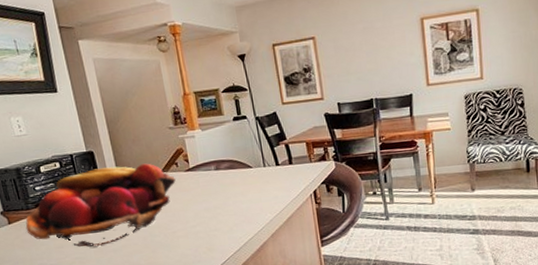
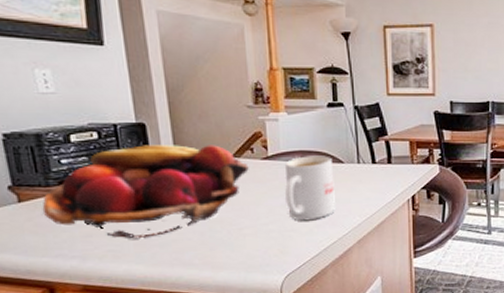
mug: none [204,163,249,221] -> present [284,156,335,221]

